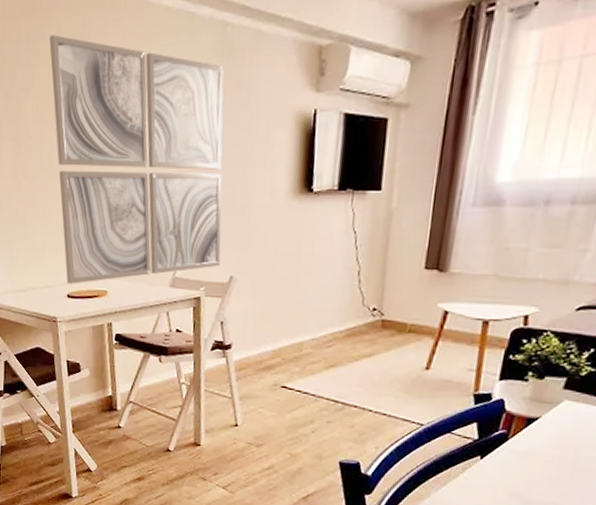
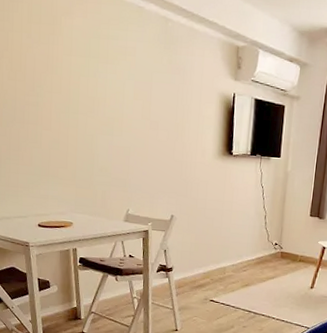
wall art: present [49,35,224,284] -> none [22,8,166,216]

